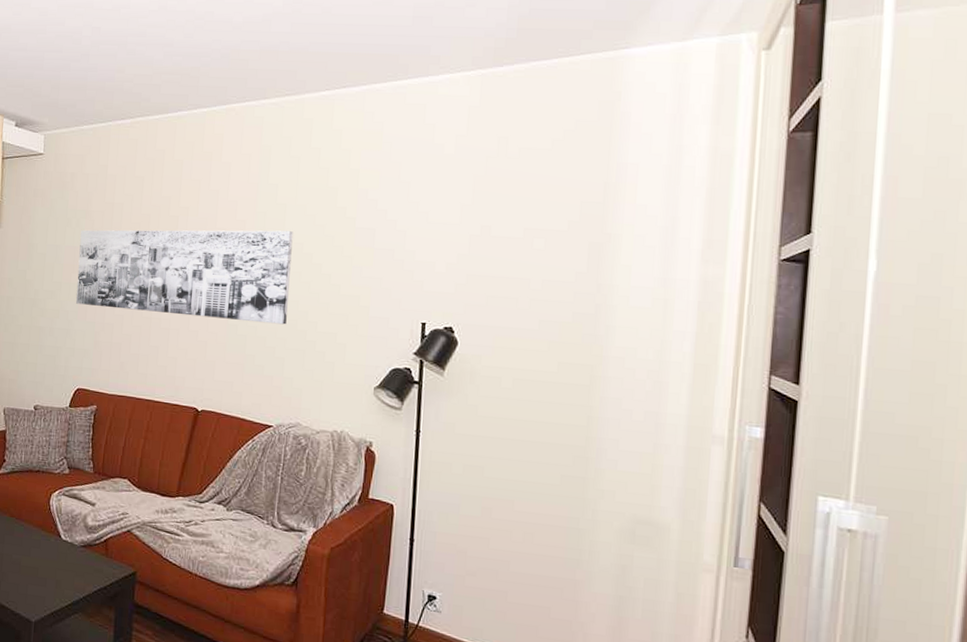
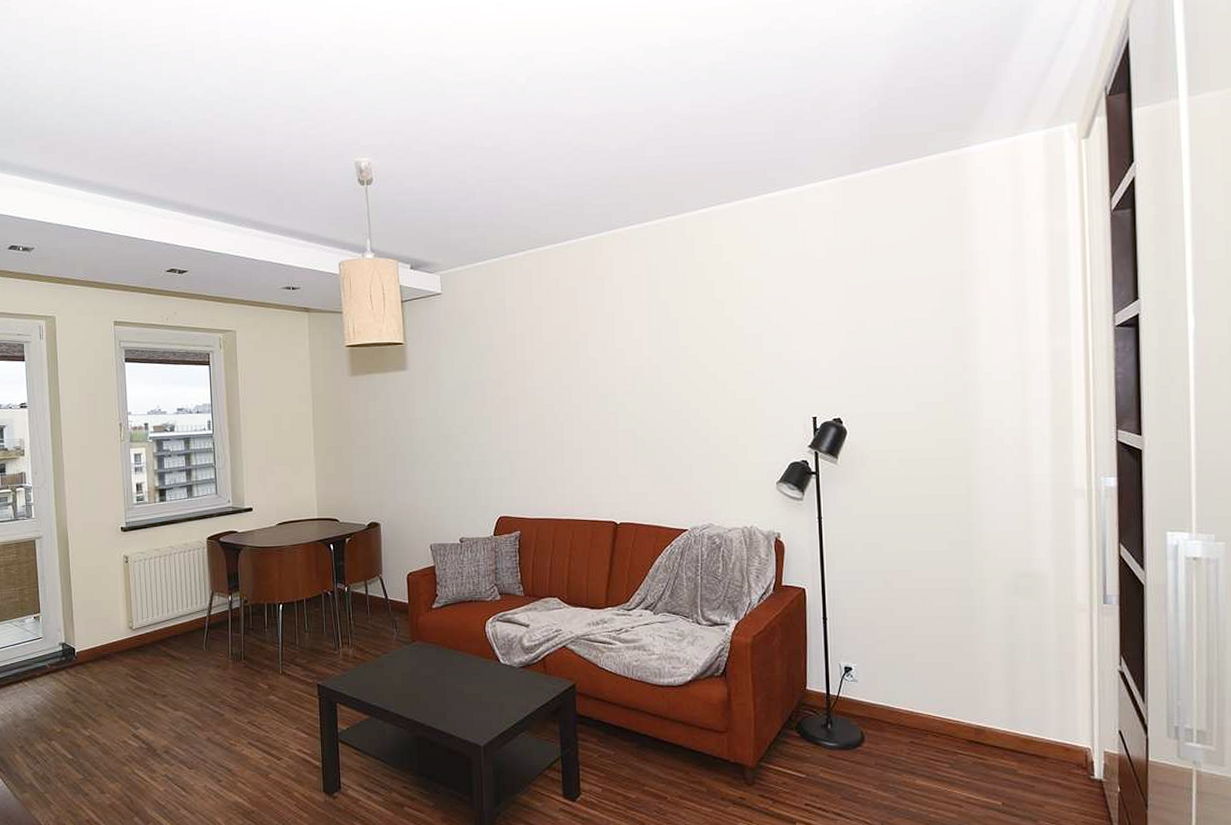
wall art: present [76,230,293,325] -> none [486,344,690,436]

